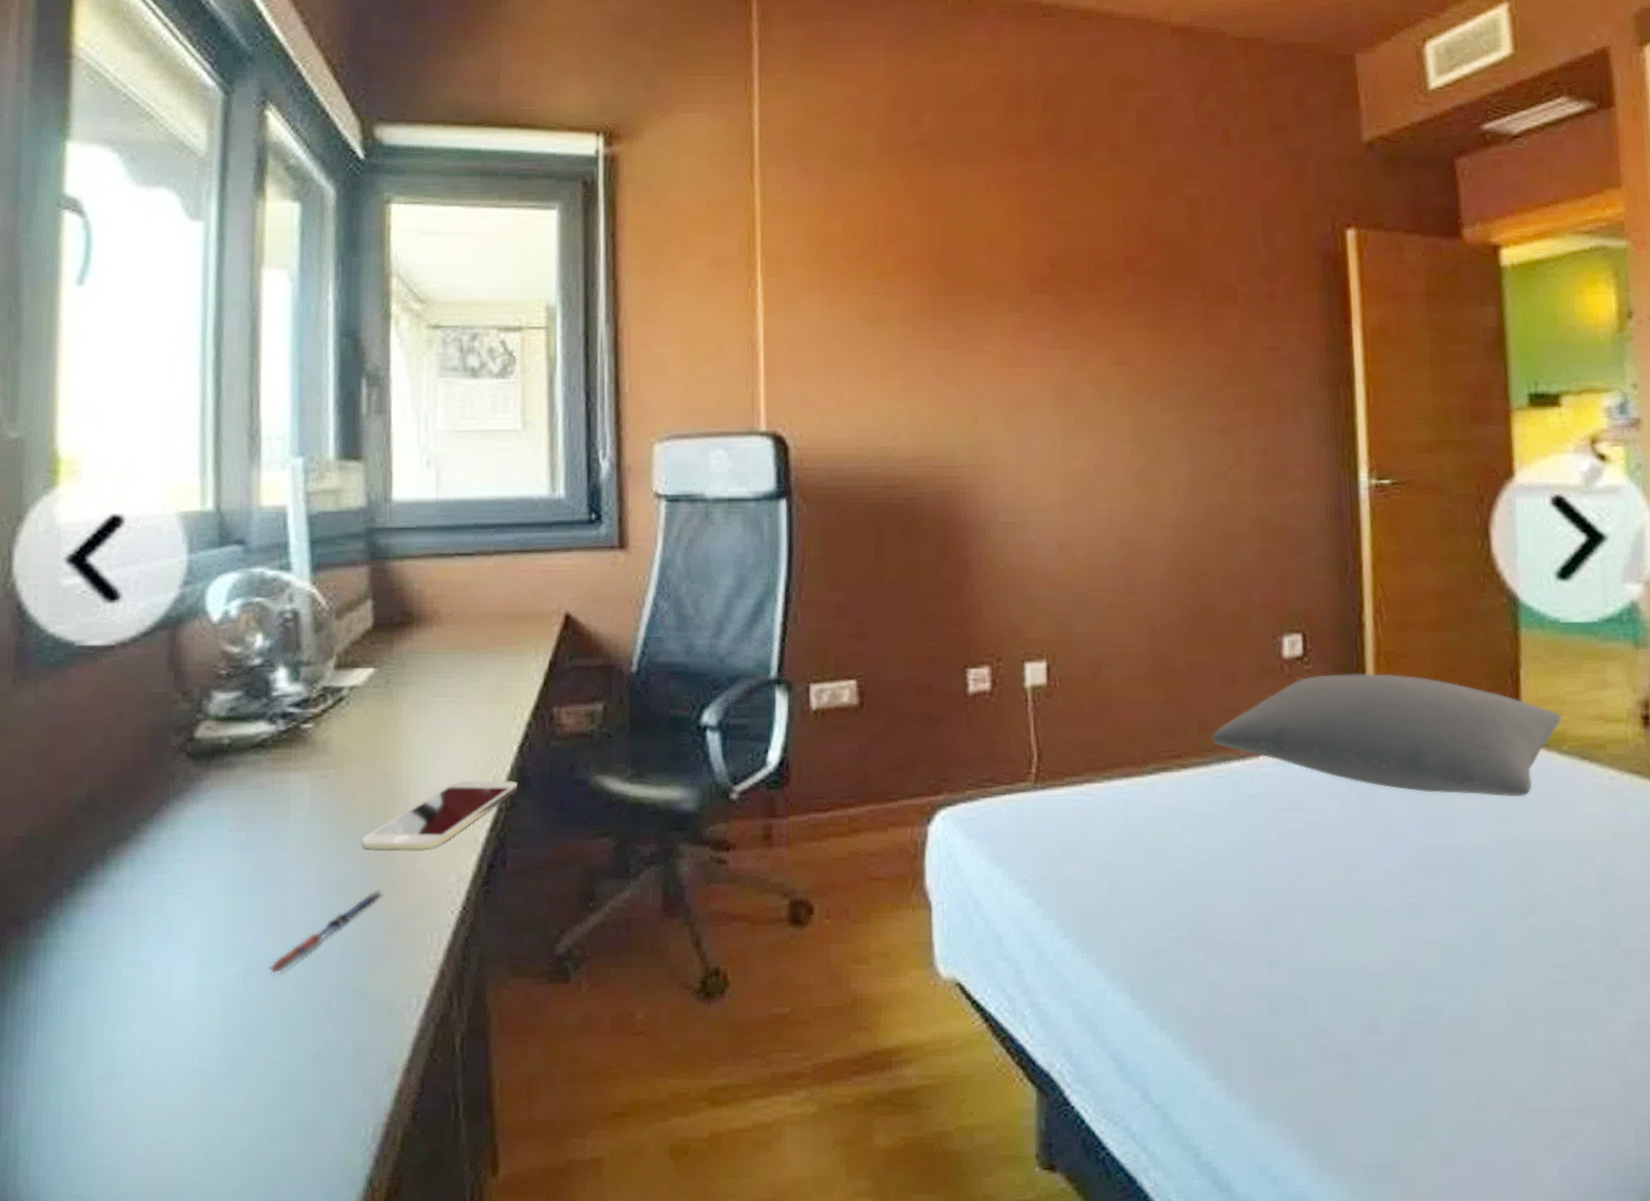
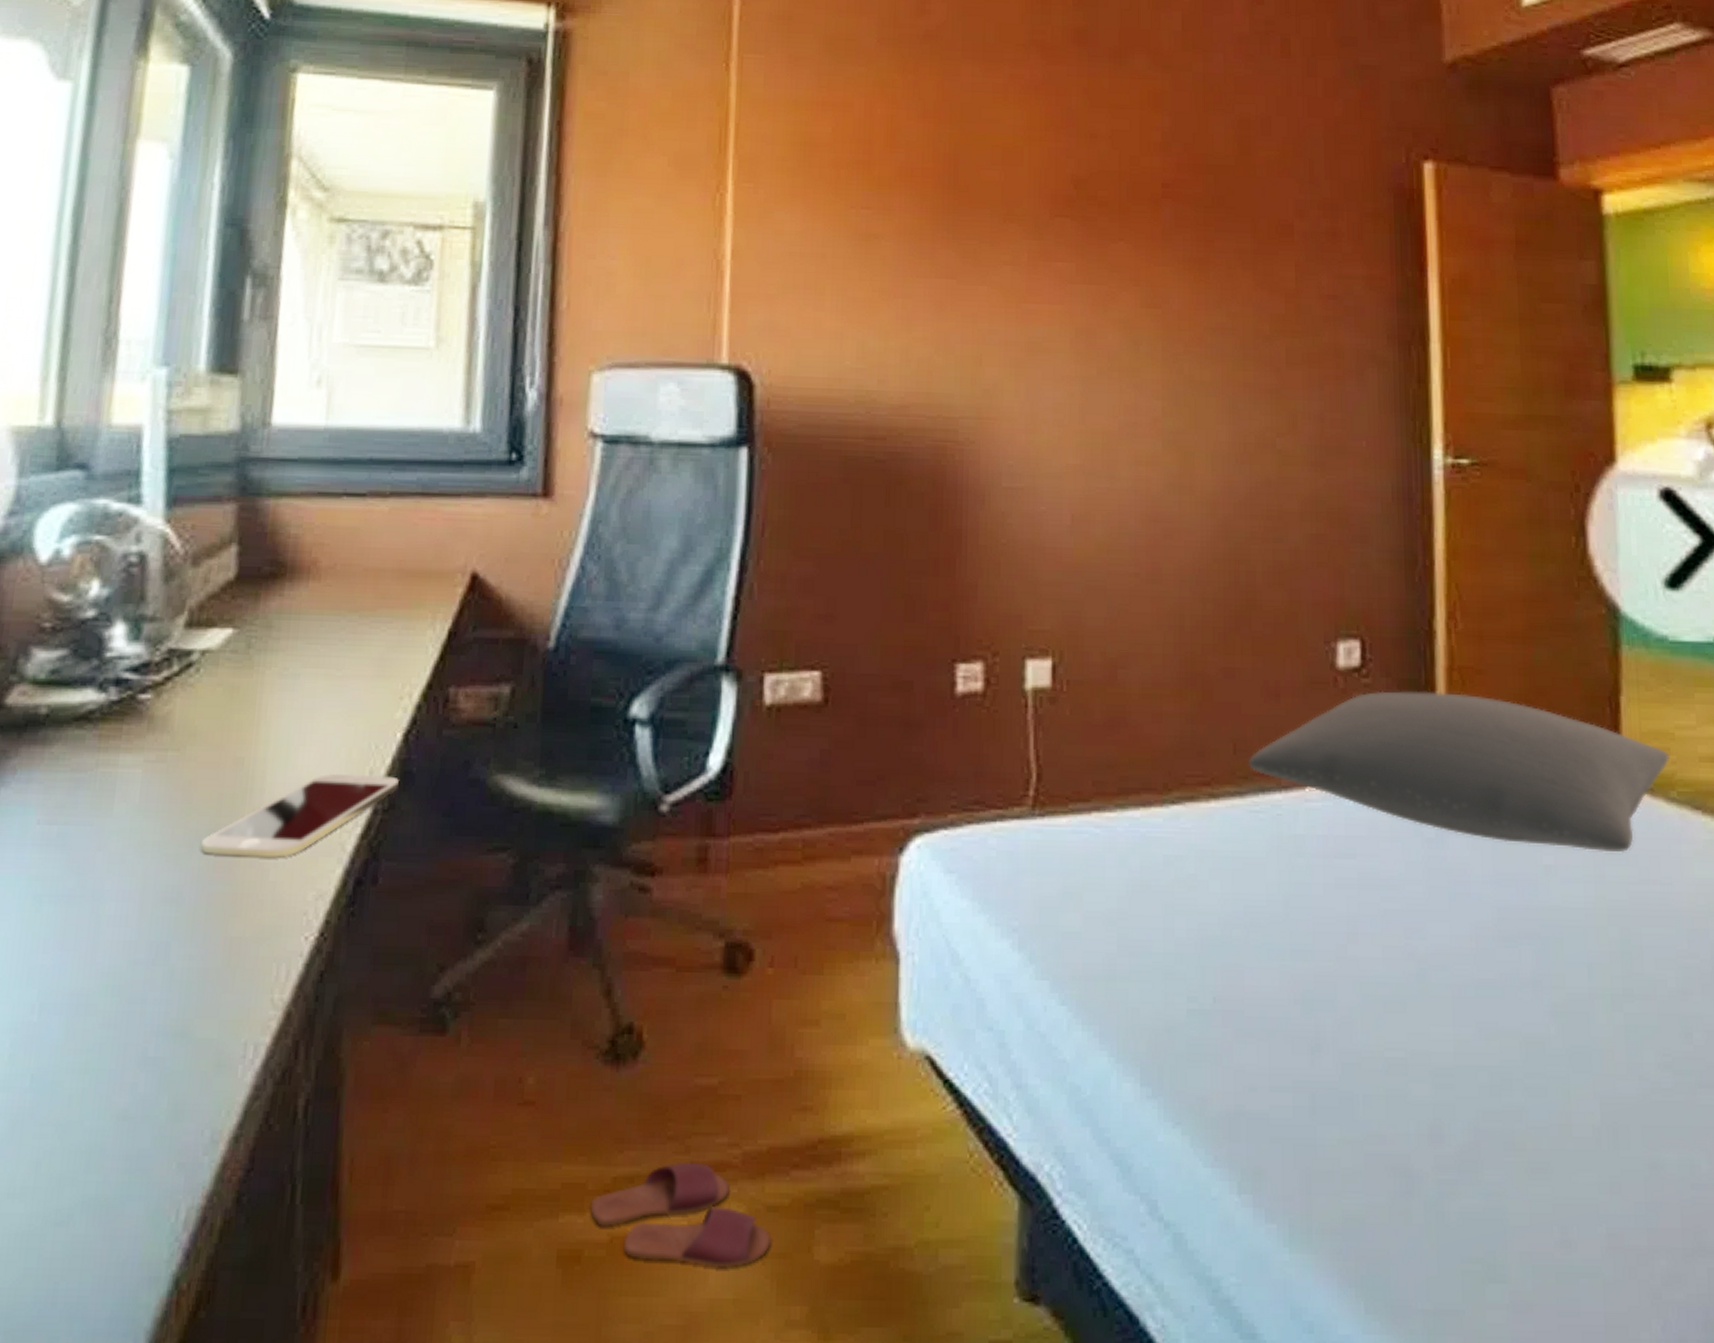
pen: present [269,890,384,974] -> none [72,906,224,1008]
slippers: none [693,1073,840,1154] -> present [590,1162,772,1268]

